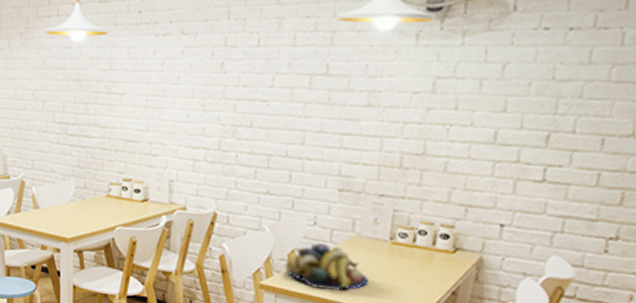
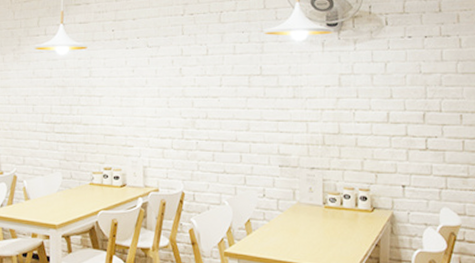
fruit bowl: present [285,243,369,290] -> none [244,212,311,253]

